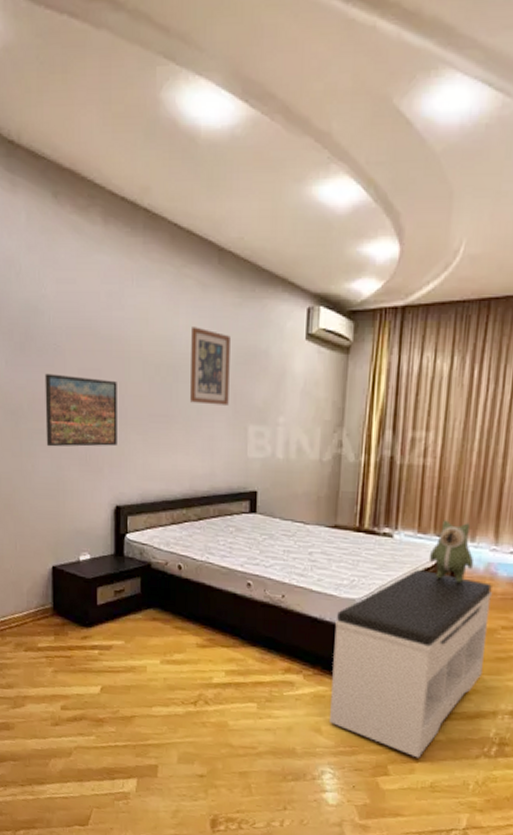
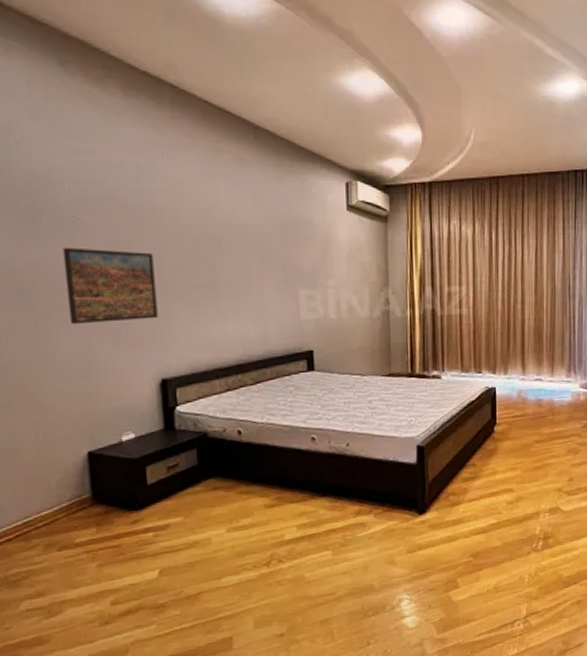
wall art: present [190,327,230,405] -> none [232,199,277,272]
bench: present [330,570,493,758] -> none [398,403,526,567]
plush toy: present [428,520,474,584] -> none [472,359,509,411]

